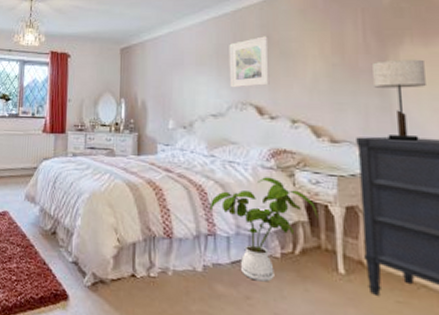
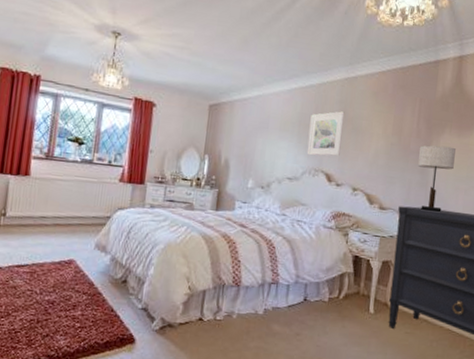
house plant: present [209,177,318,282] -> none [275,235,362,321]

